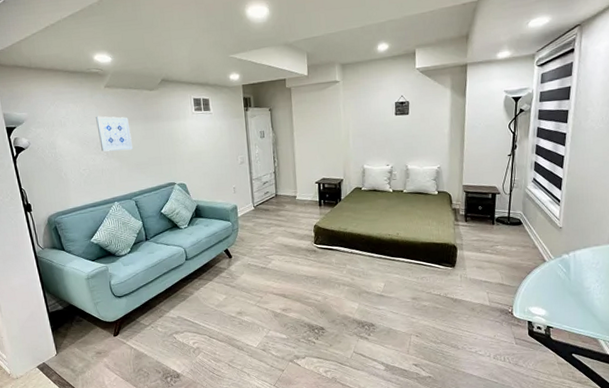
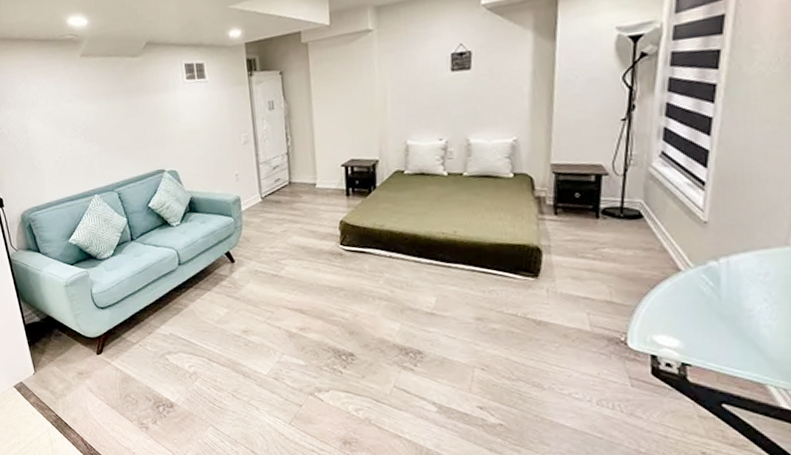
wall art: present [96,116,133,152] -> none [71,91,114,135]

